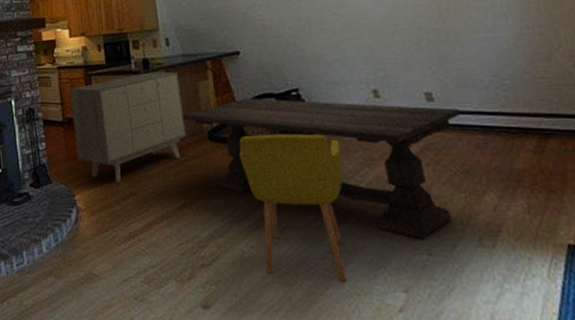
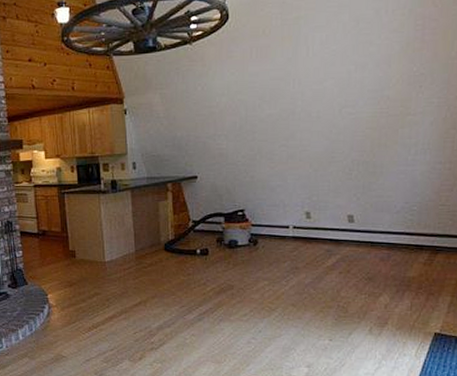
sideboard: present [70,72,187,182] -> none [45,193,147,284]
dining table: present [182,98,461,239] -> none [143,217,374,329]
chair: present [239,133,347,282] -> none [189,246,273,360]

